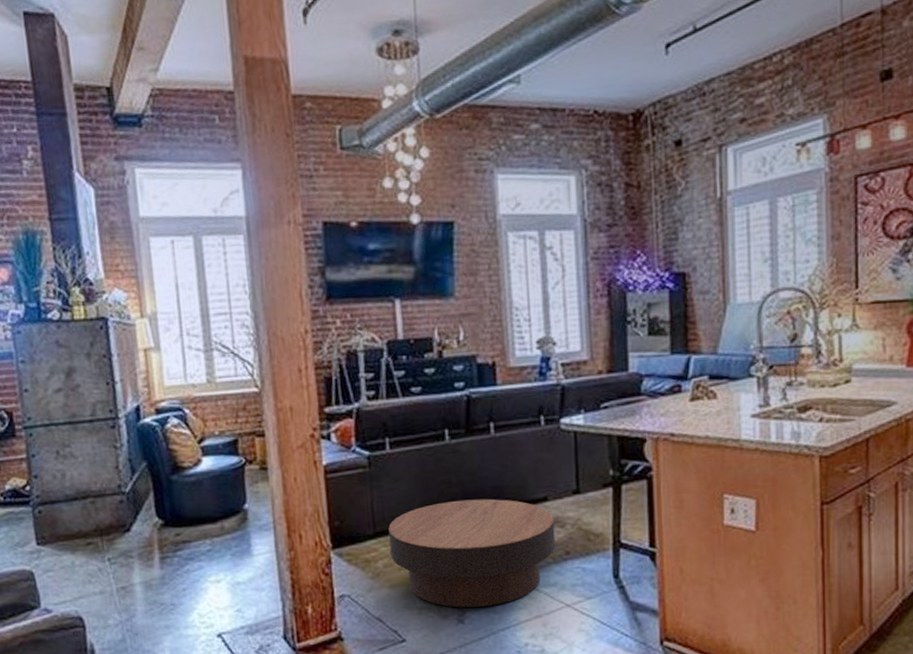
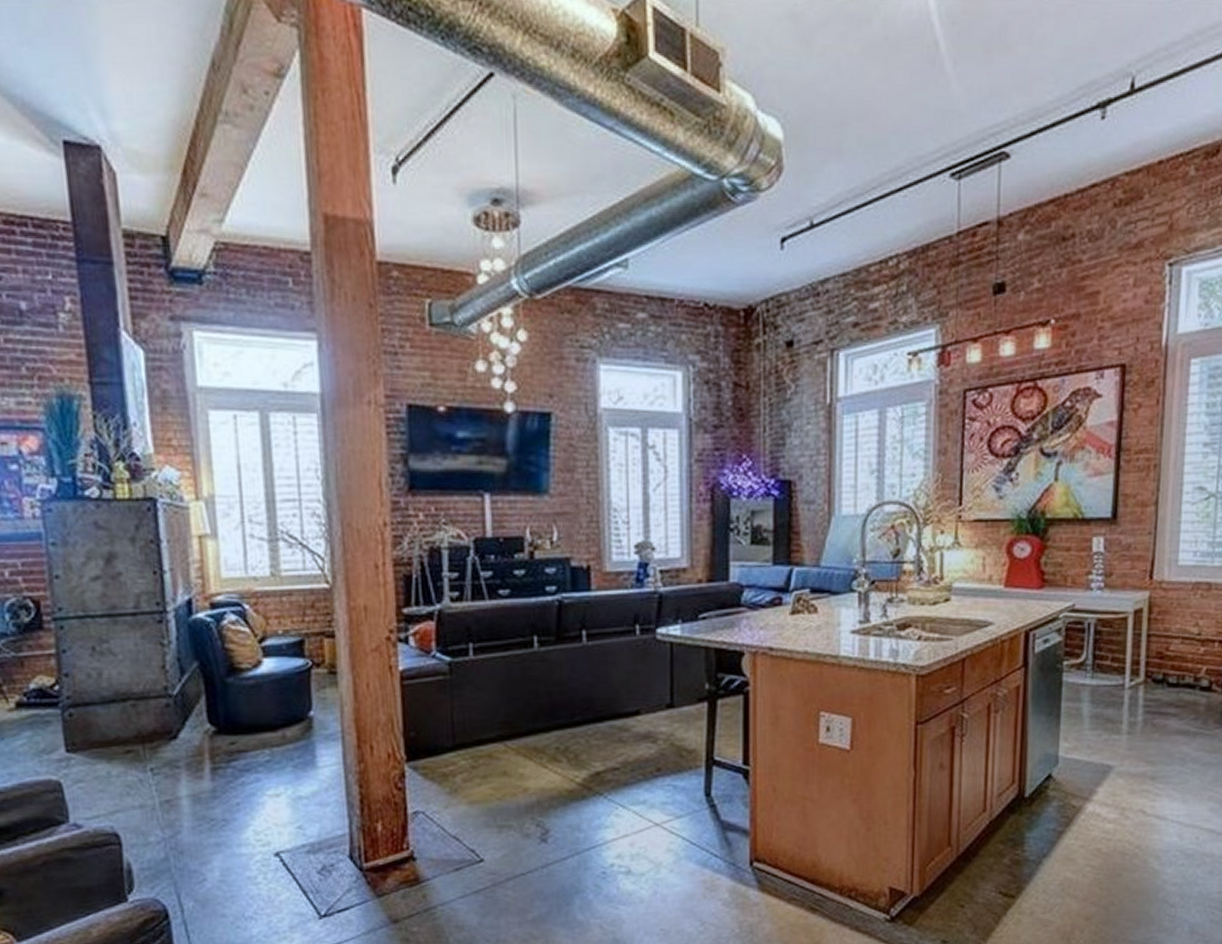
coffee table: present [388,499,556,608] -> none [469,711,646,826]

